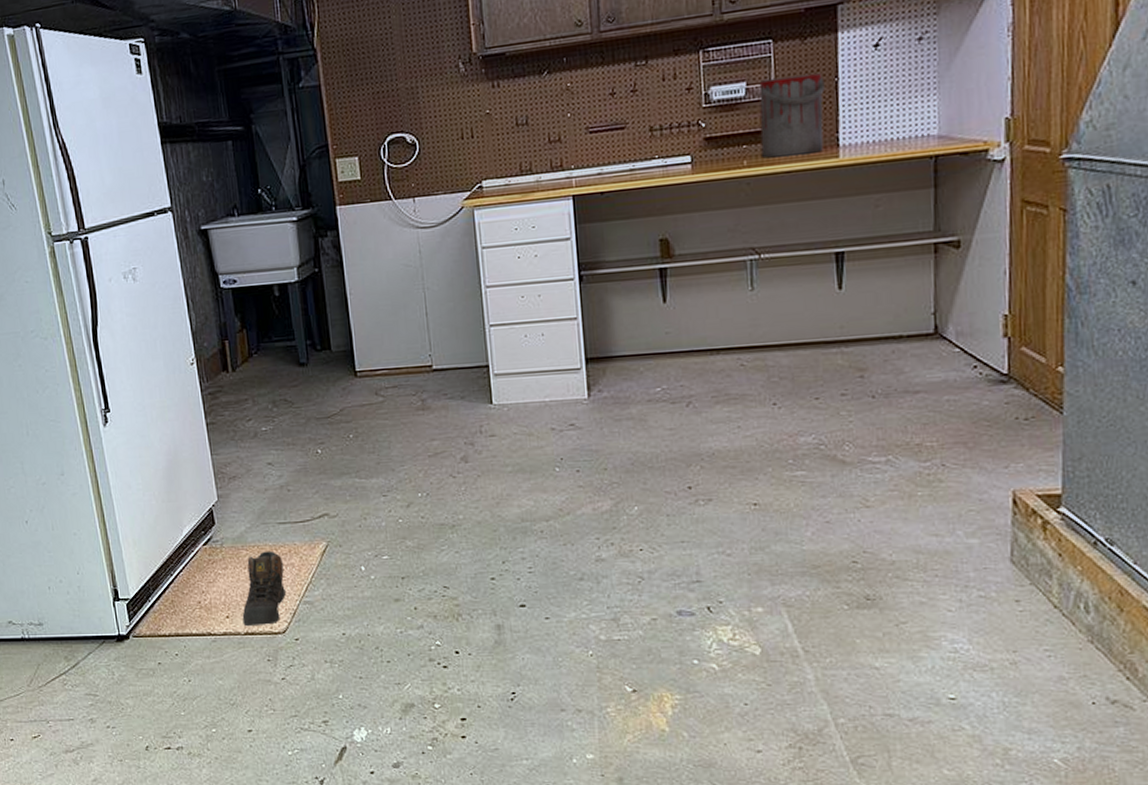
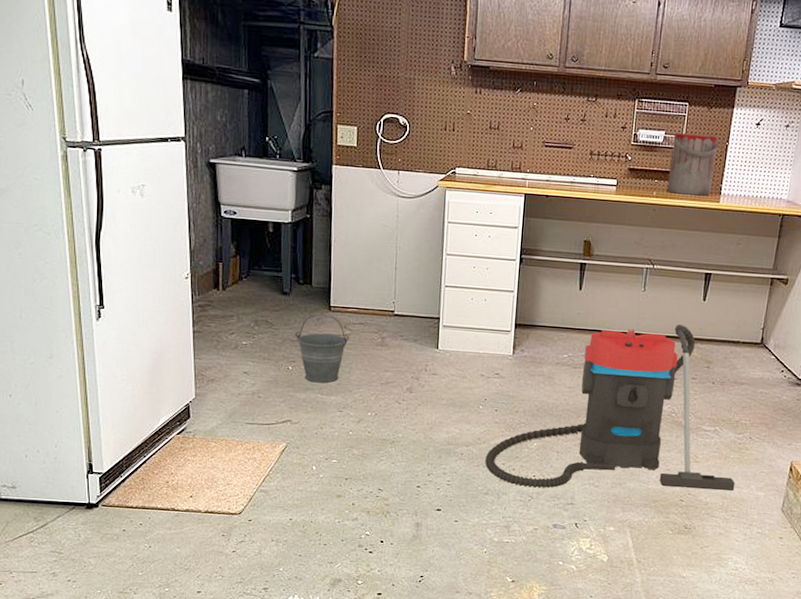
boot: present [242,550,286,627] -> none [204,445,246,506]
bucket: none [320,381,383,465] -> present [295,314,349,383]
vacuum cleaner: none [573,326,932,566] -> present [485,325,735,490]

